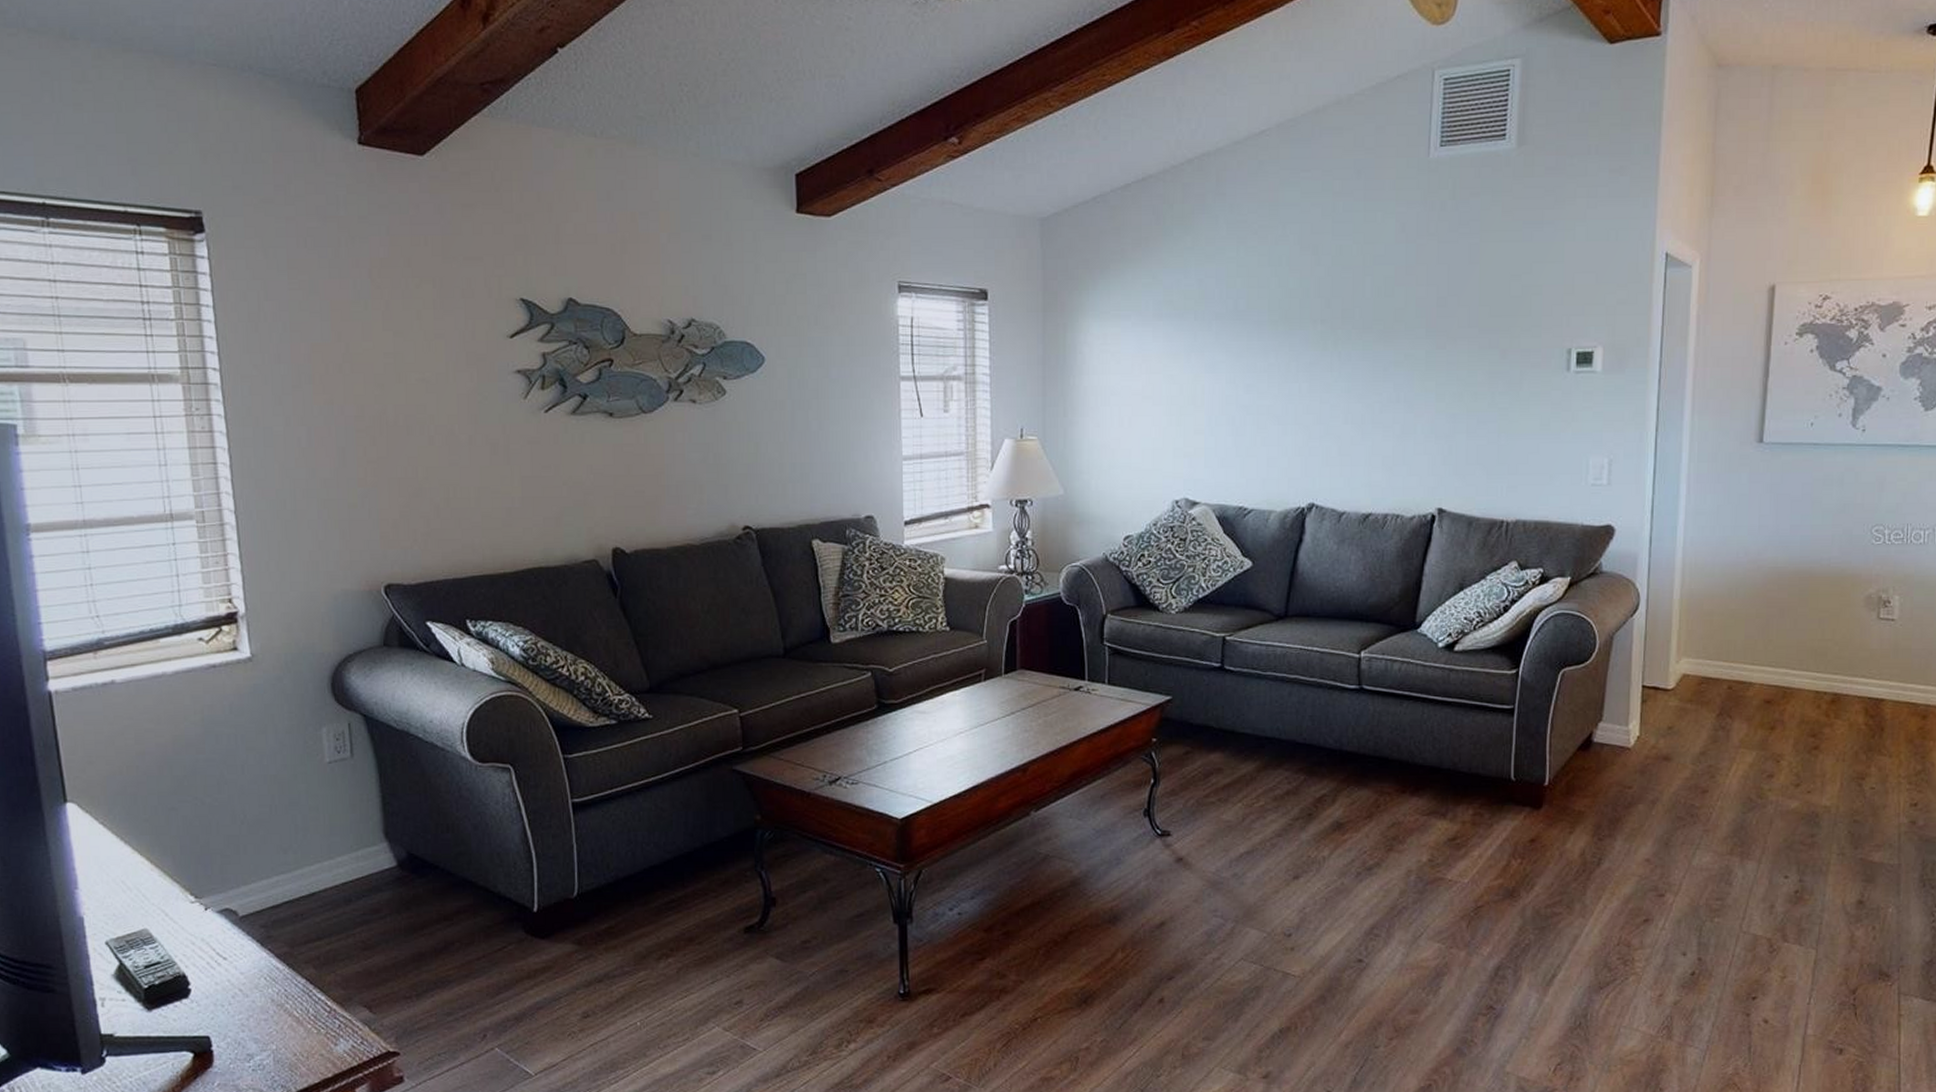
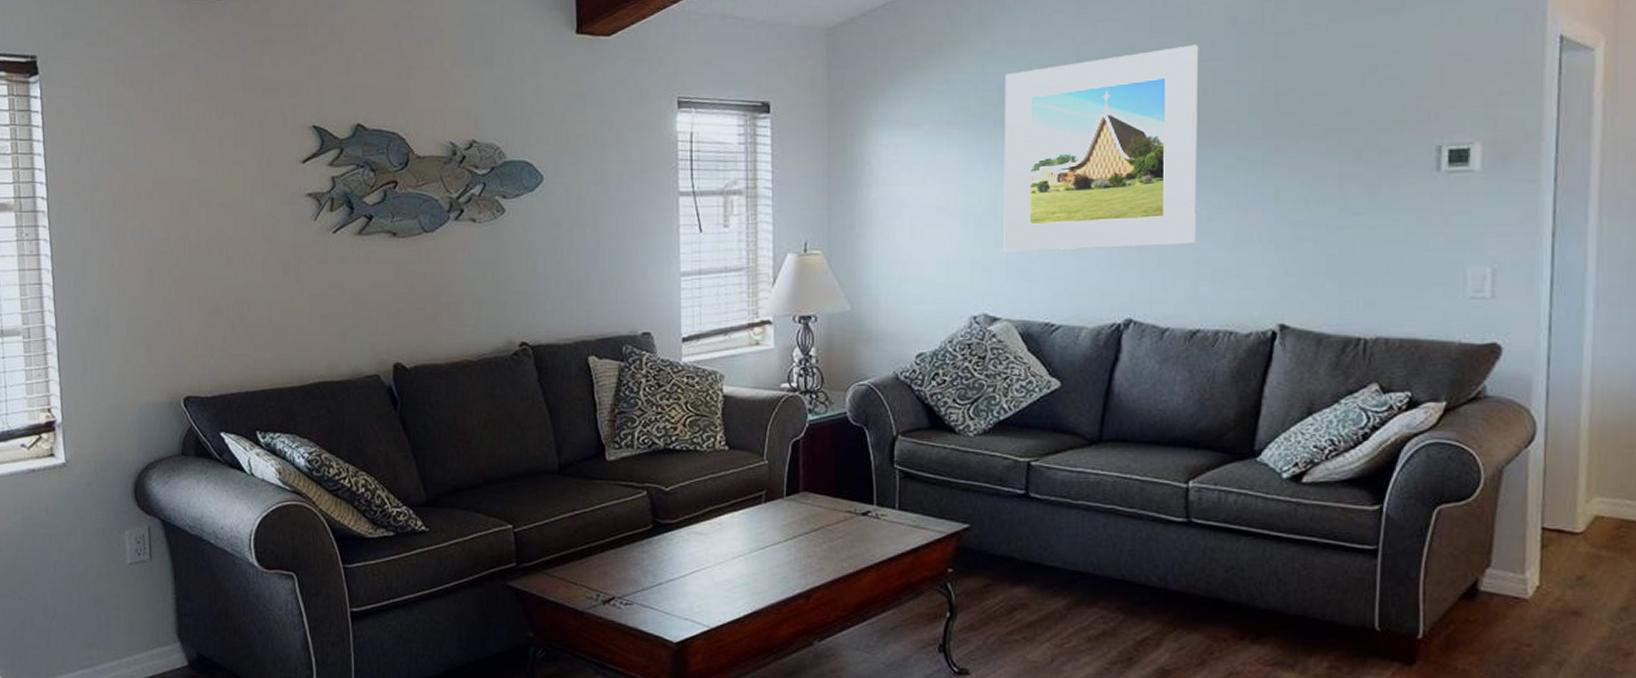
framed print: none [1203,248,1374,440] -> present [1004,44,1199,252]

